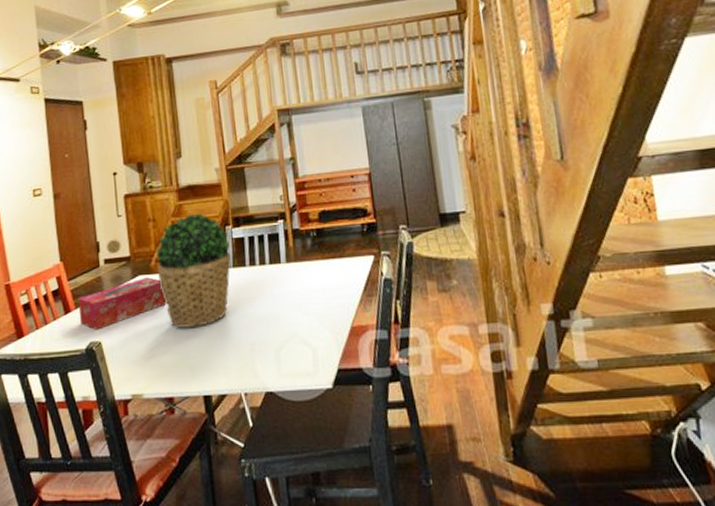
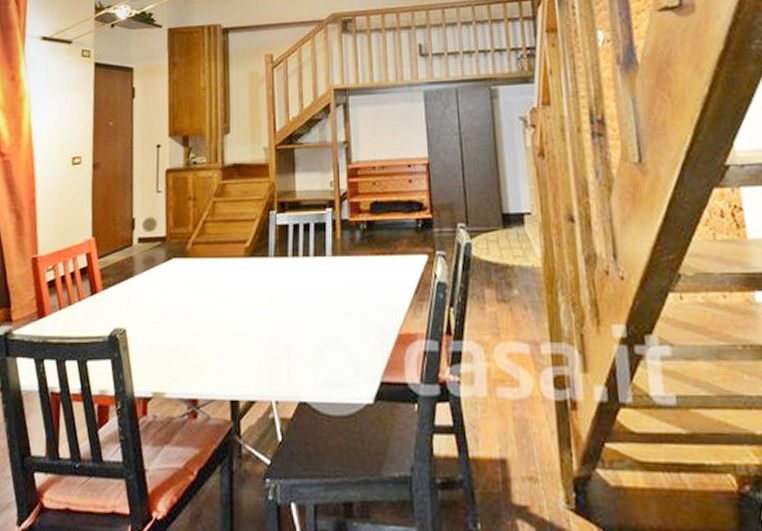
tissue box: present [78,277,167,330] -> none [105,261,200,315]
potted plant: present [156,213,231,328] -> none [193,194,272,321]

